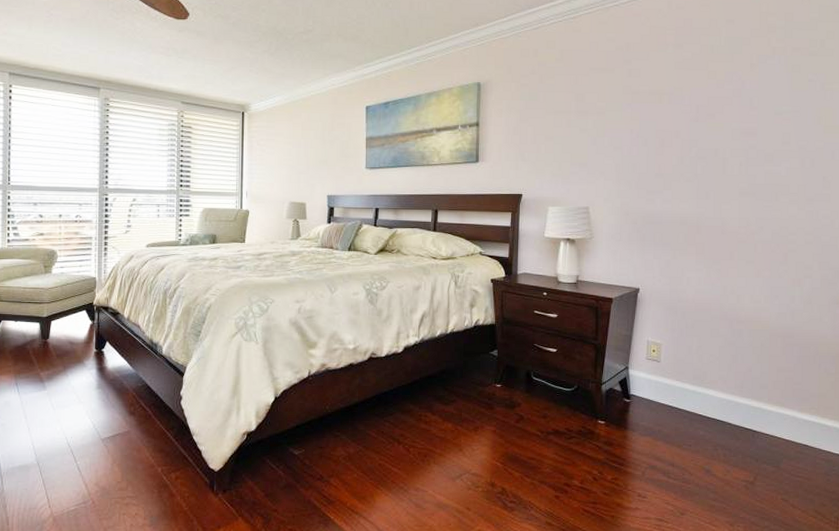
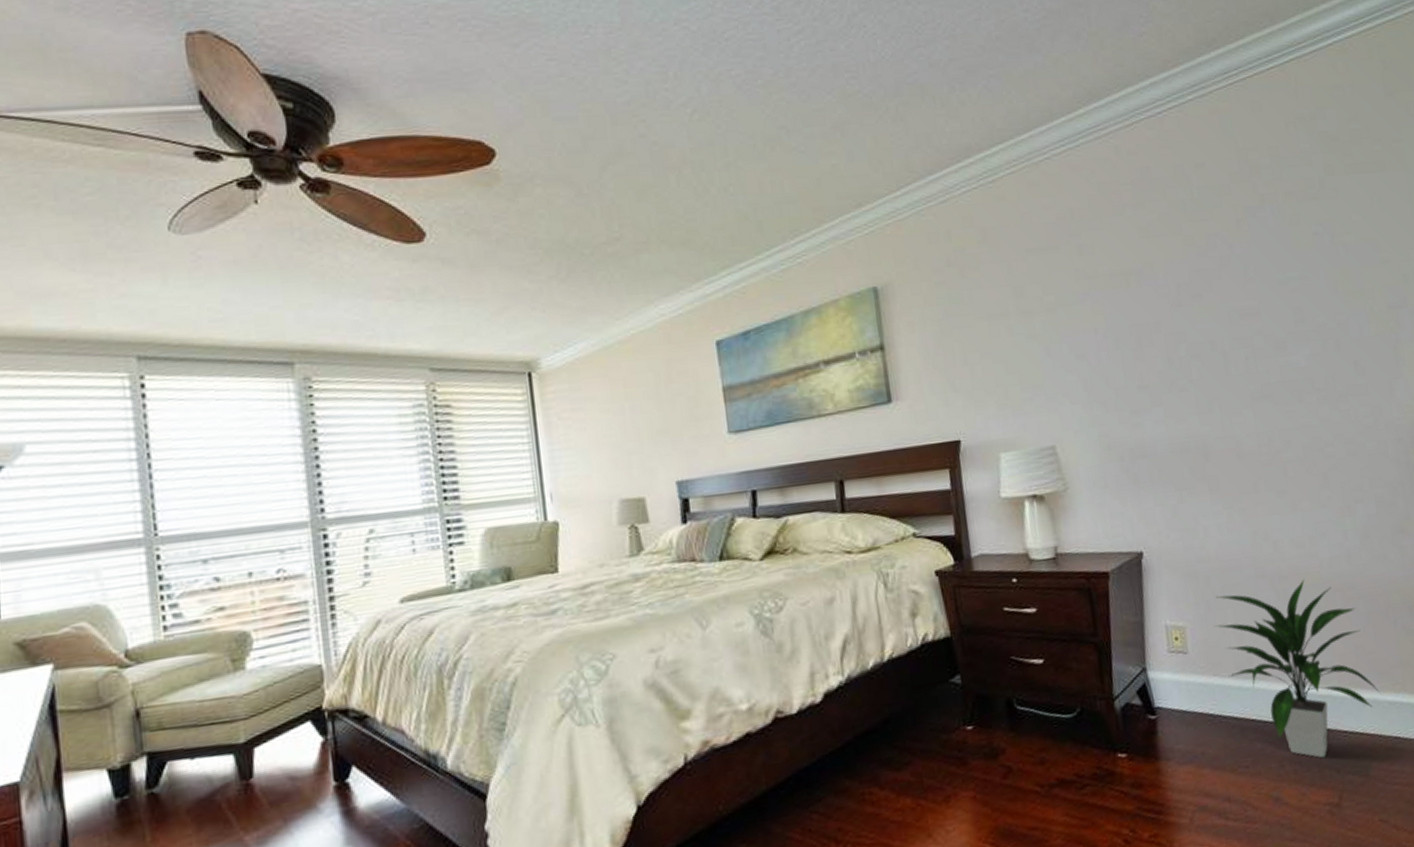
indoor plant: none [683,325,799,450] -> present [1214,579,1380,759]

